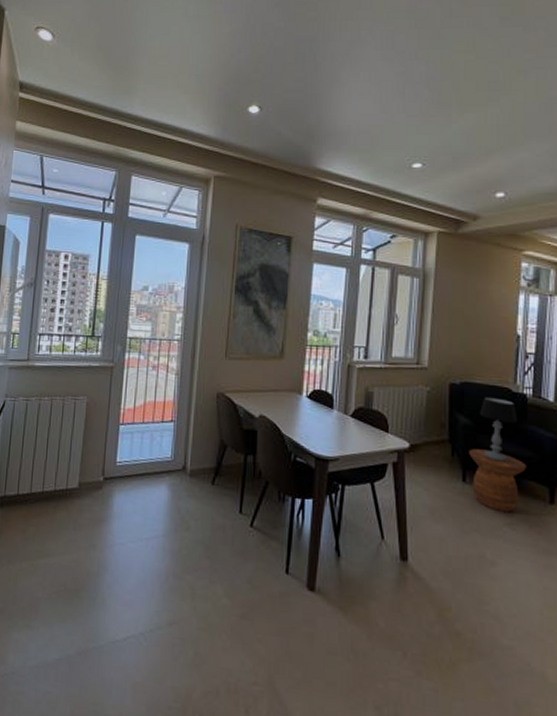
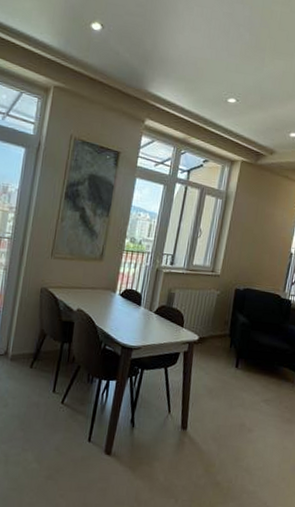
side table: present [469,449,527,512] -> none [242,342,284,391]
table lamp: present [480,397,518,462] -> none [254,301,282,353]

